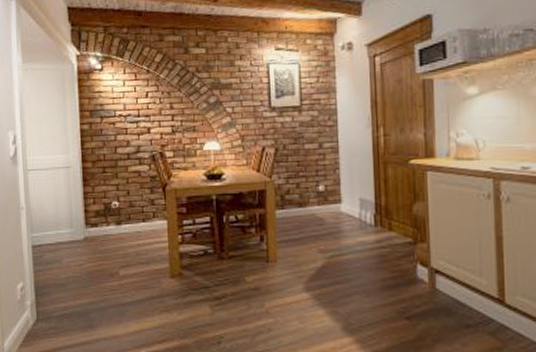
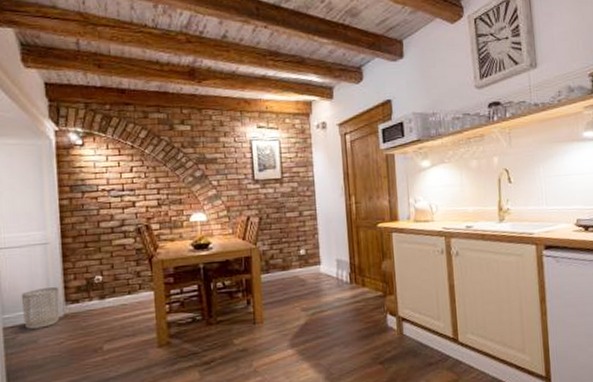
waste bin: none [47,210,81,249] -> present [21,287,60,329]

